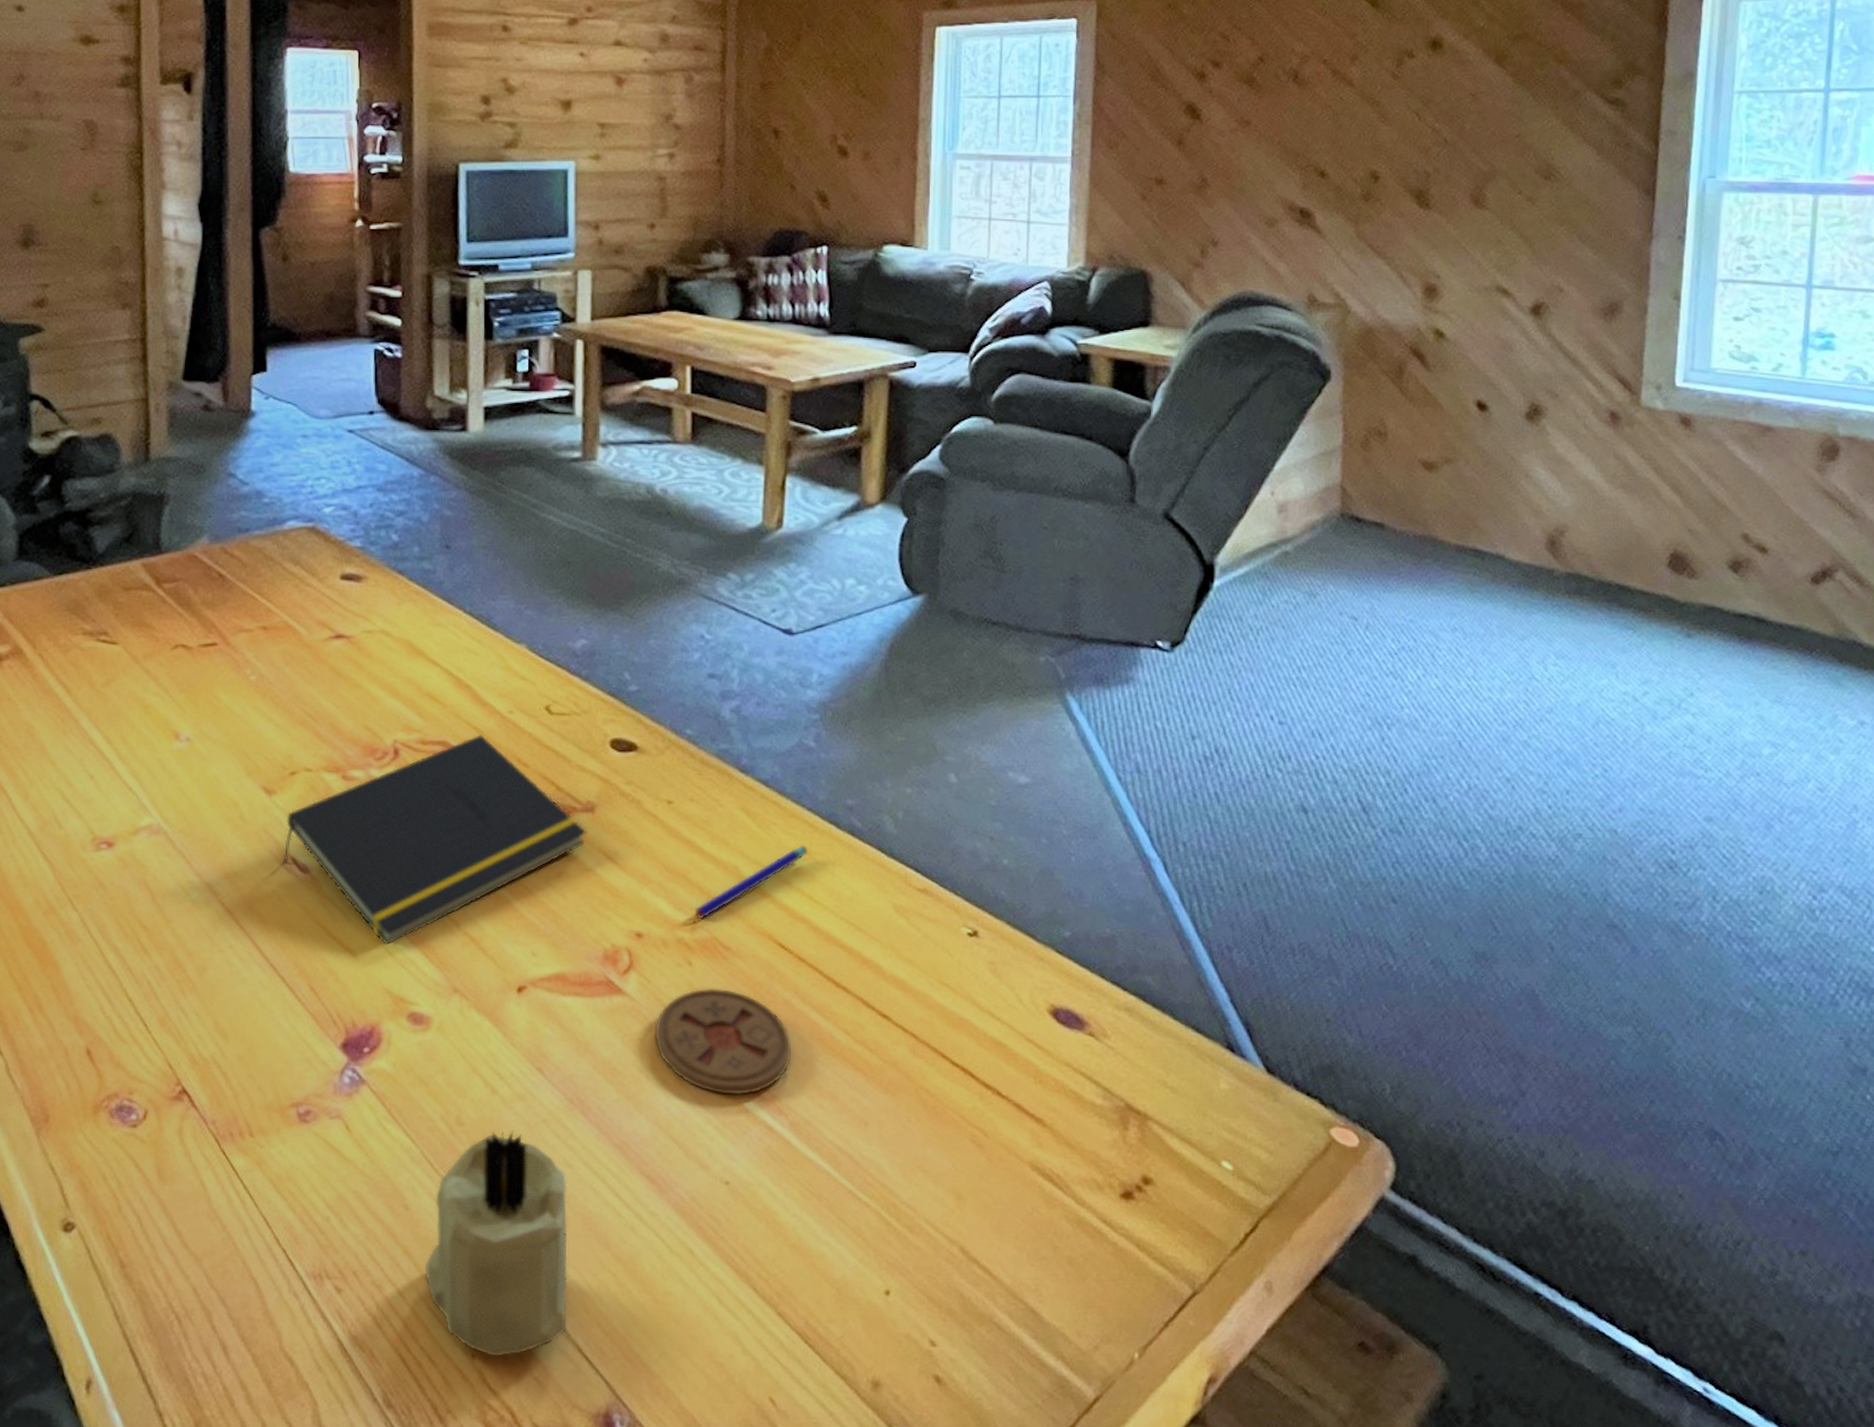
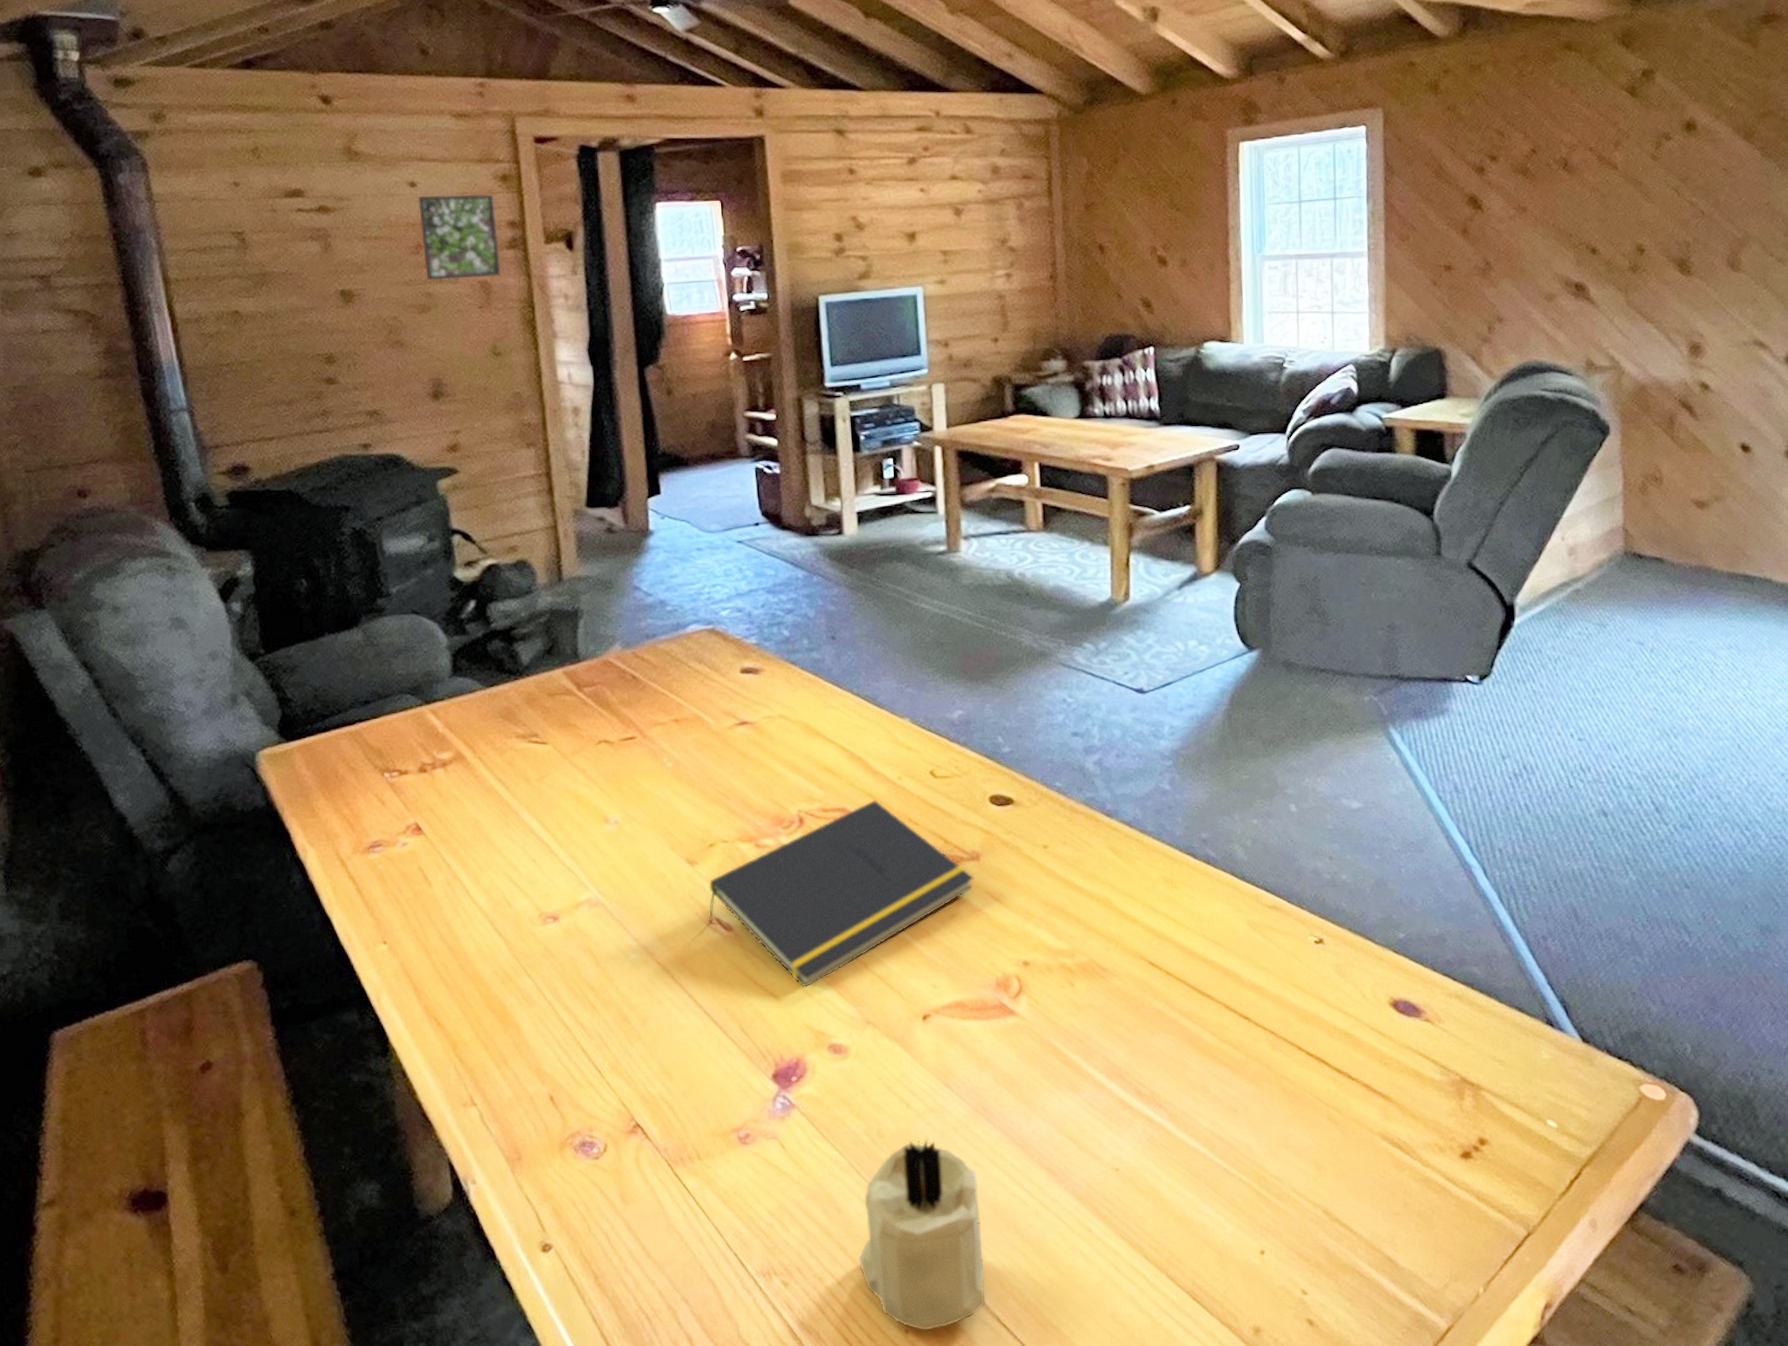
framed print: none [24,22,110,117] -> present [418,194,501,281]
coaster: present [654,988,792,1095] -> none [1045,1004,1167,1095]
pen: present [694,845,809,920] -> none [1073,875,1170,947]

